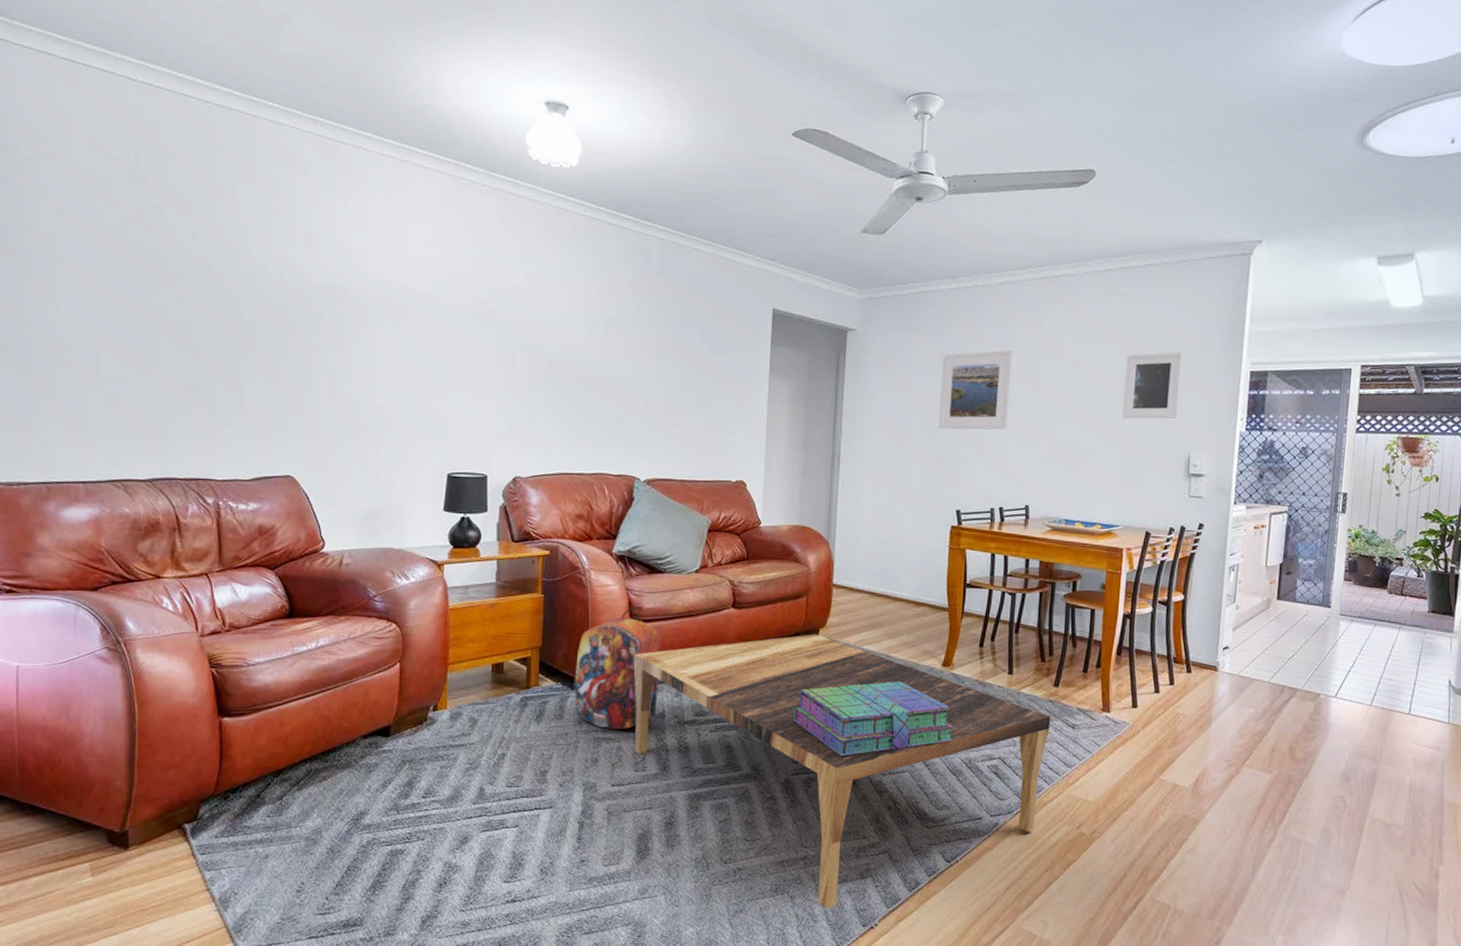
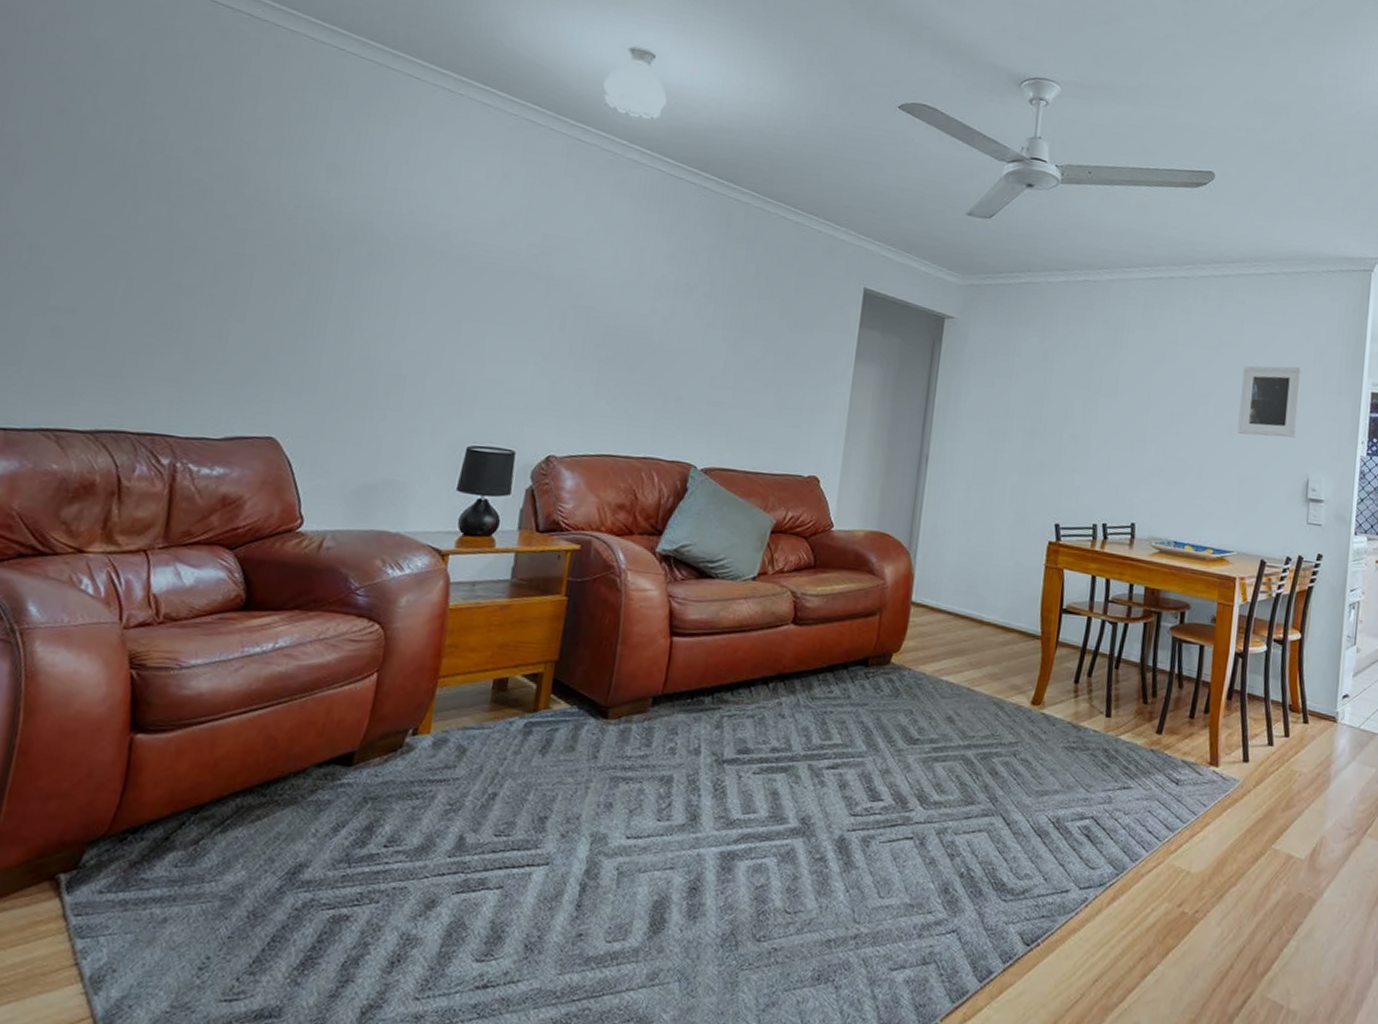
backpack: present [573,606,660,730] -> none [591,616,703,768]
coffee table: present [633,634,1051,908] -> none [659,659,1152,1003]
stack of books: present [793,681,954,757] -> none [854,720,1042,811]
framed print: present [938,350,1014,430] -> none [1039,351,1124,438]

